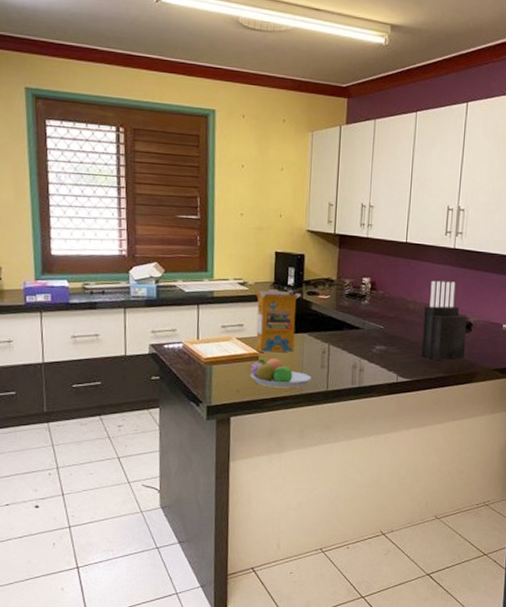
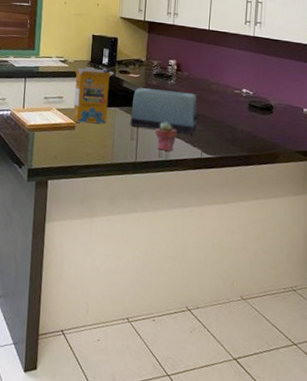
fruit bowl: present [250,358,311,388] -> none [67,128,122,157]
toaster: none [320,310,395,358] -> present [130,88,200,134]
potted succulent: none [348,346,371,377] -> present [155,122,177,152]
knife block: present [420,280,468,360] -> none [224,64,268,140]

